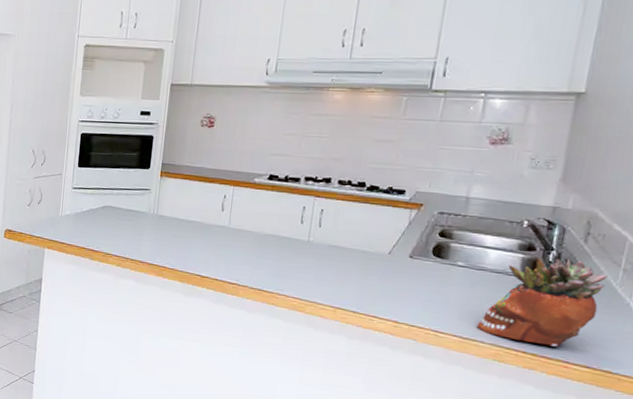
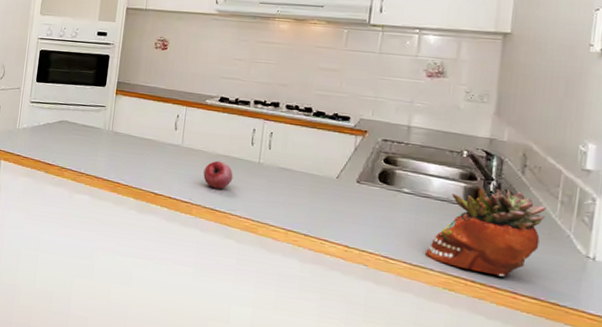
fruit: none [250,240,282,270] -> present [203,160,233,190]

